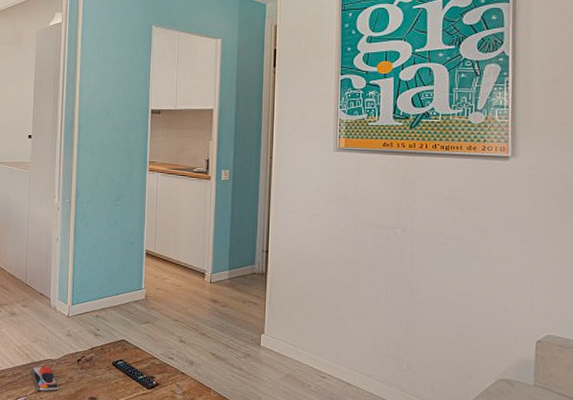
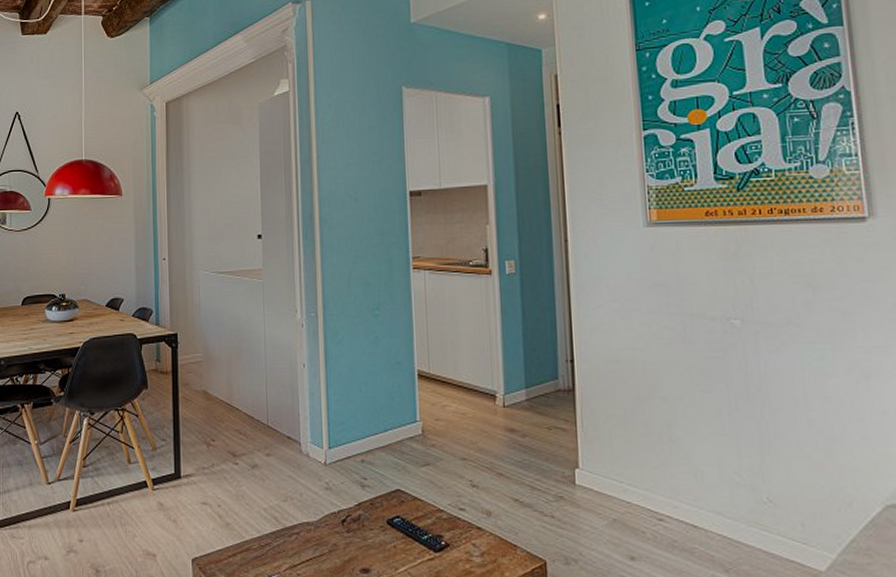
smartphone: present [32,366,59,391] -> none [283,532,321,565]

